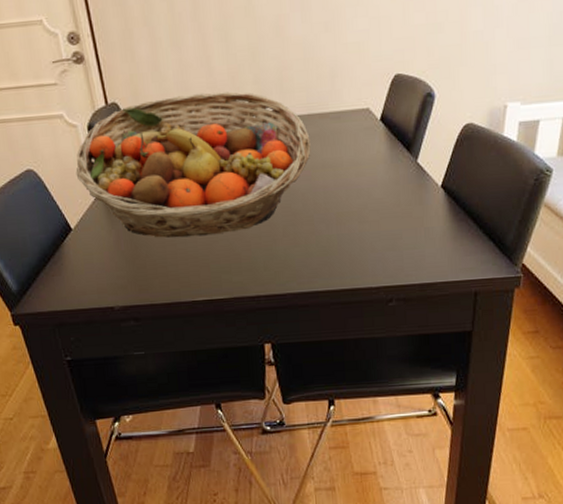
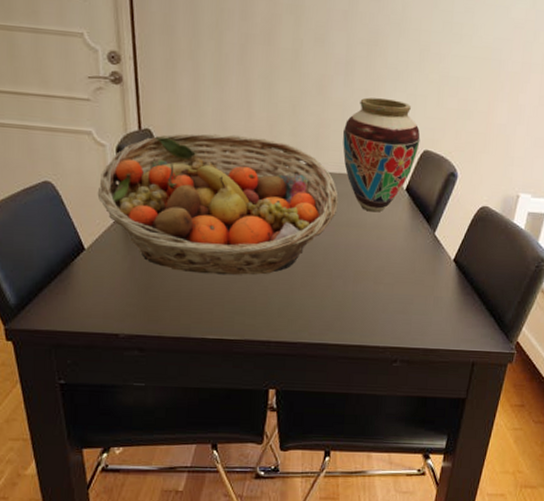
vase: none [307,26,390,149] -> present [343,97,421,213]

